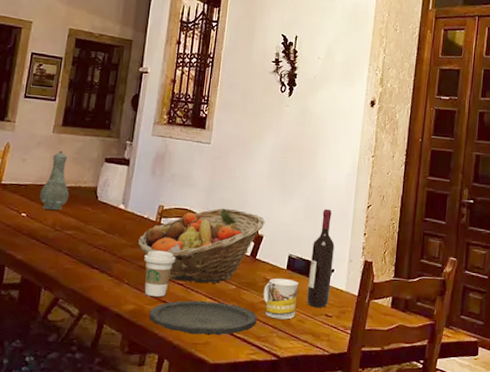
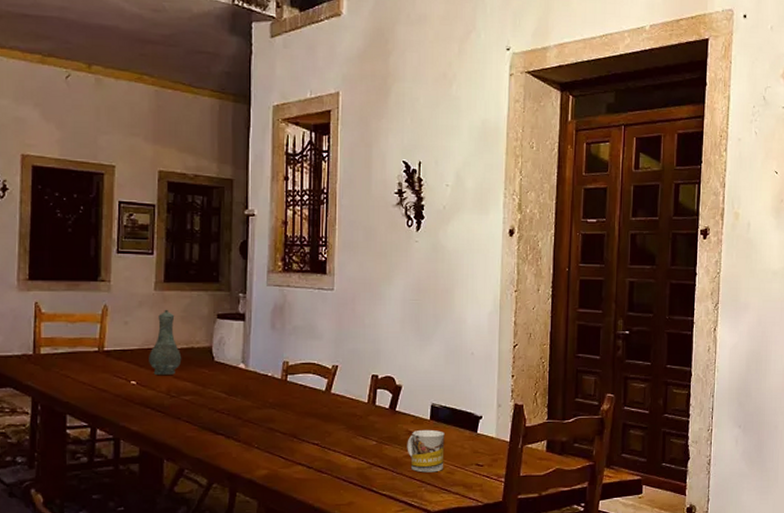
fruit basket: present [137,208,265,283] -> none [263,359,403,441]
coffee cup: present [144,250,176,297] -> none [273,410,307,459]
plate: present [149,300,257,336] -> none [284,459,403,496]
wine bottle: present [306,208,335,308] -> none [455,352,481,457]

